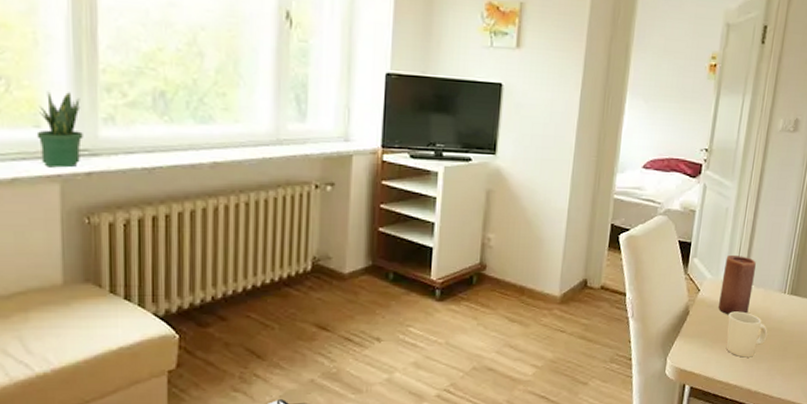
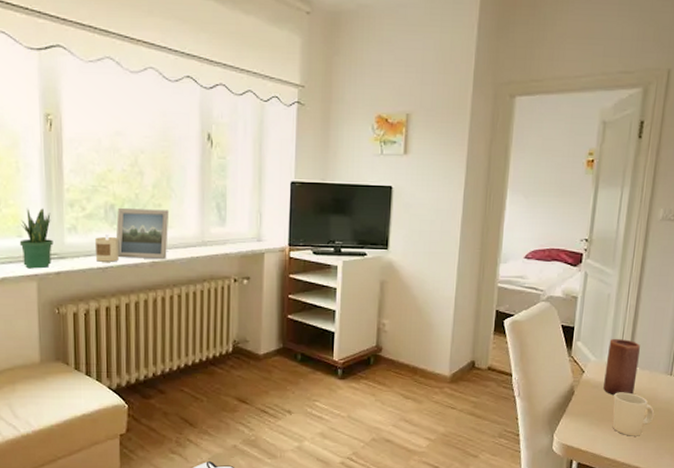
candle: none [138,126,172,162] -> present [94,233,120,262]
picture frame: none [168,95,236,159] -> present [116,207,169,259]

